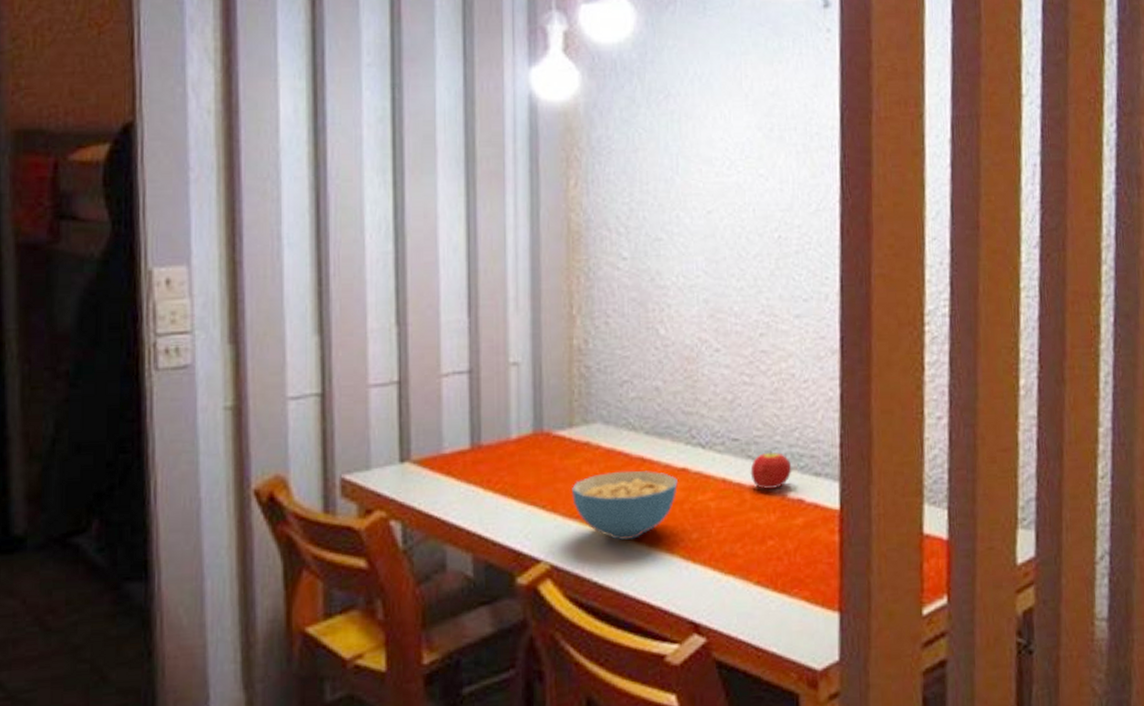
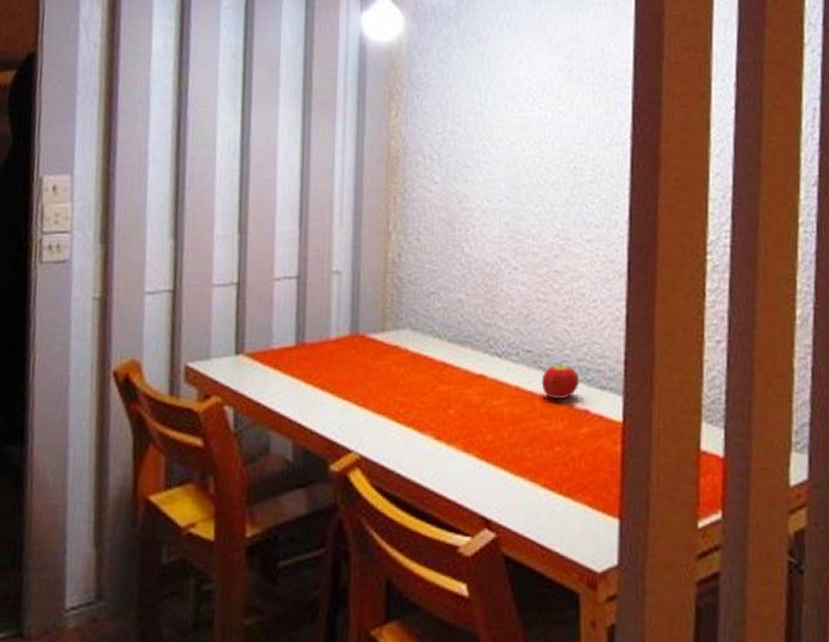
cereal bowl: present [571,471,678,540] -> none [380,374,475,437]

